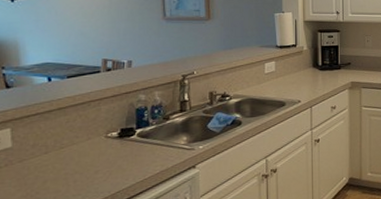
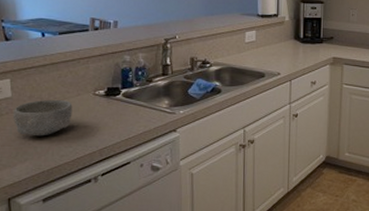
bowl: none [12,145,82,187] -> present [12,100,73,136]

